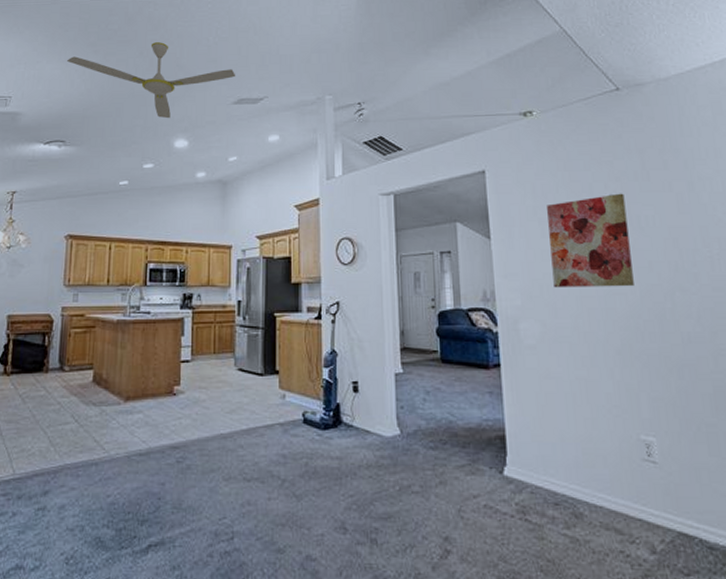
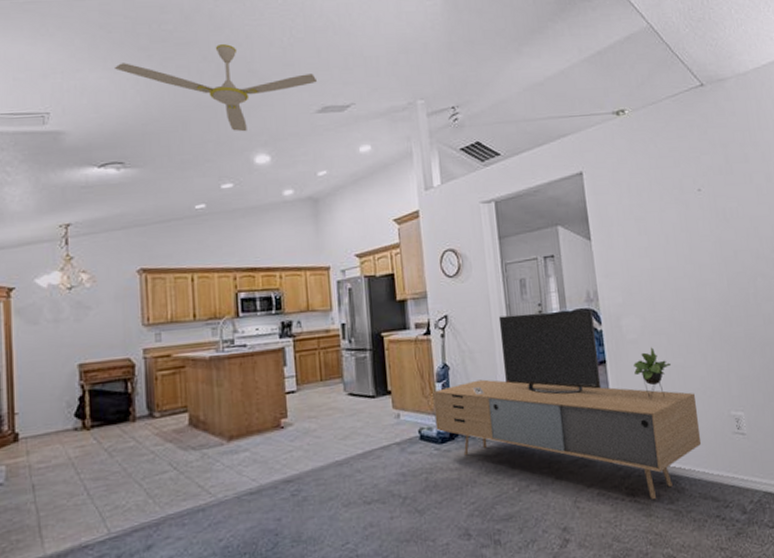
media console: none [319,308,605,521] -> present [433,309,702,499]
wall art: present [547,193,634,288] -> none [642,187,722,284]

